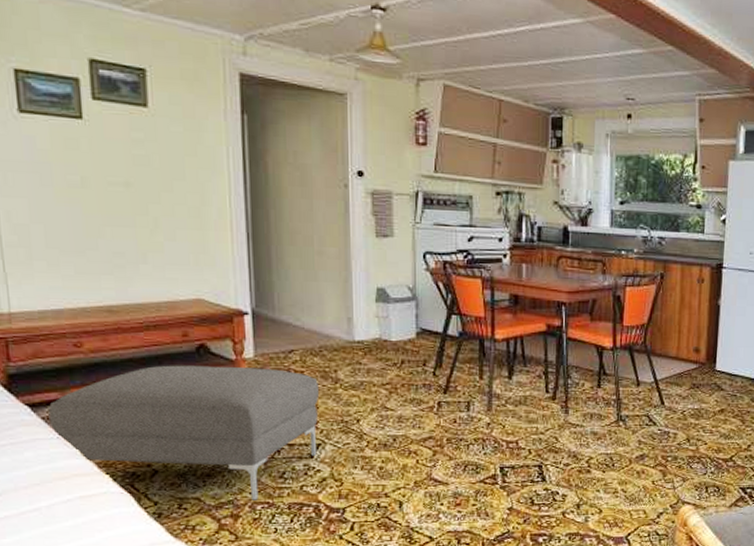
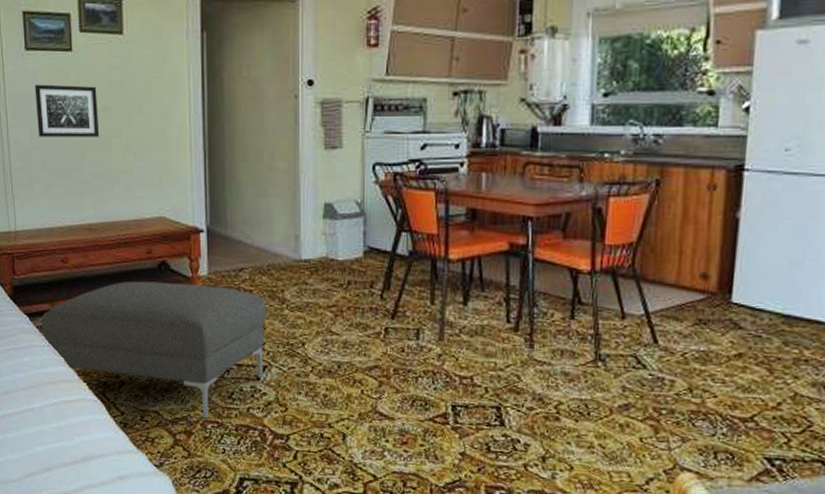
wall art: none [32,151,121,214] -> present [34,84,100,137]

